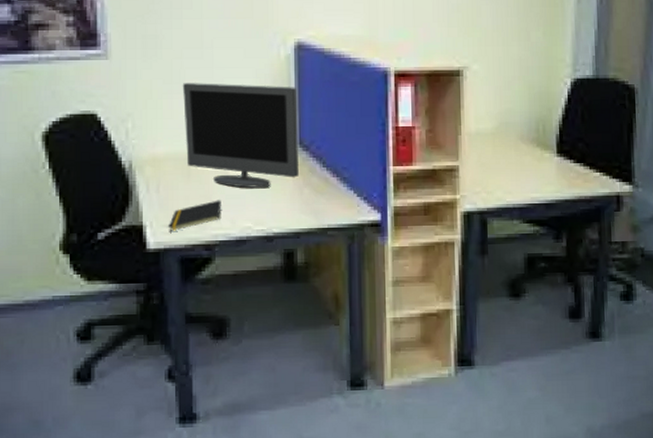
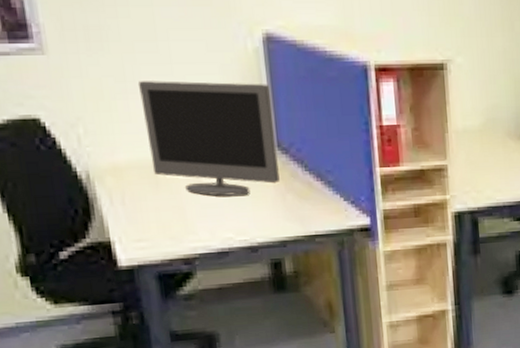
notepad: present [169,200,221,231] -> none [140,210,198,246]

